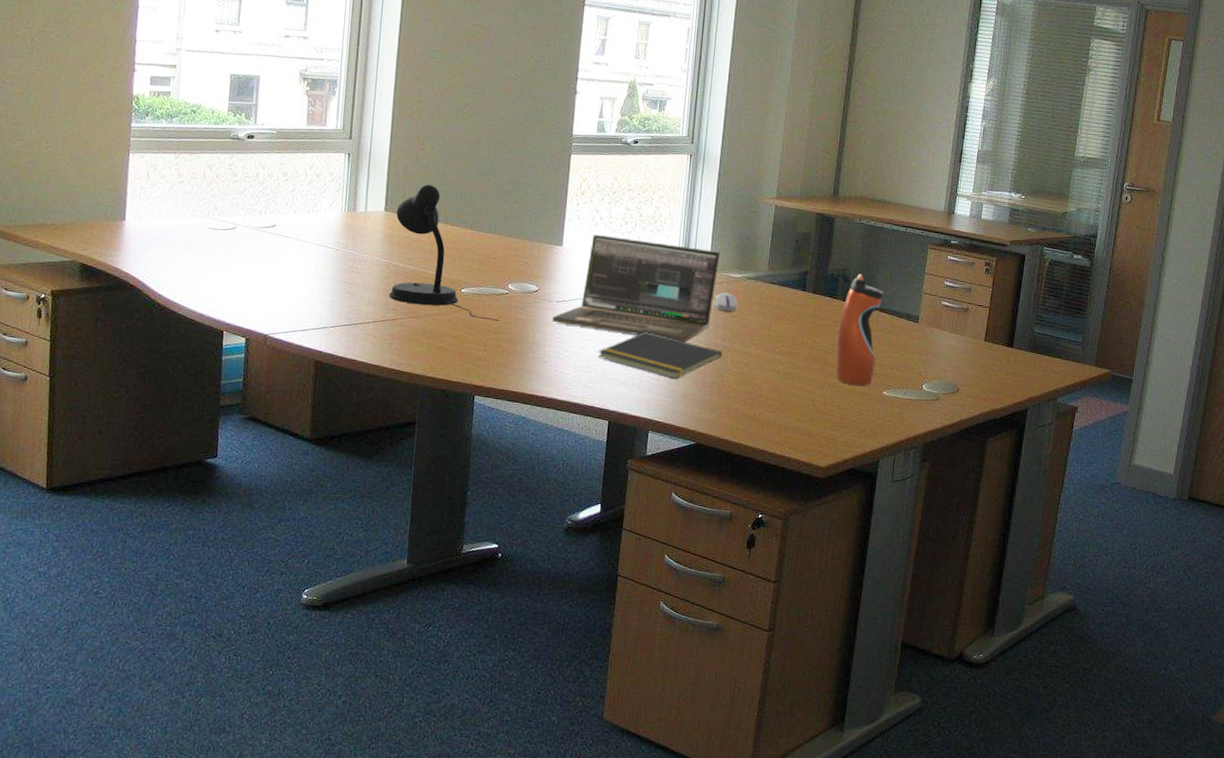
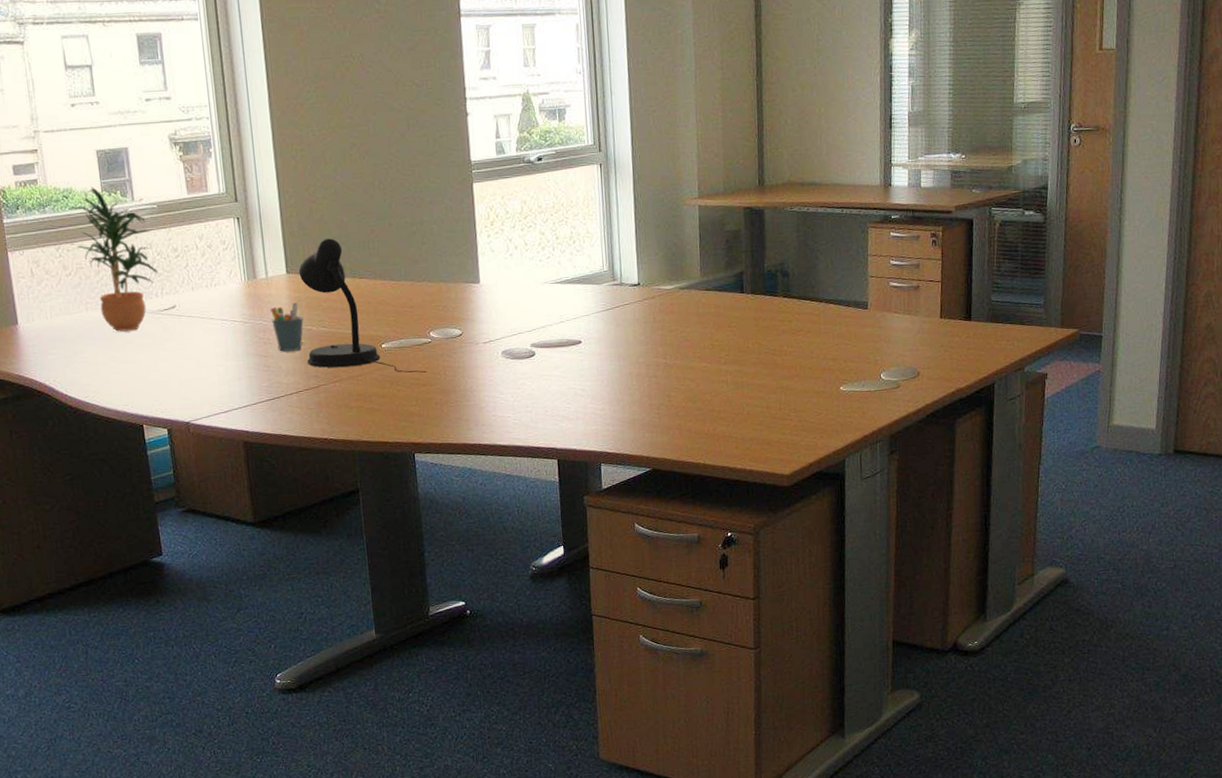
potted plant: none [194,105,266,242] -> present [68,186,158,332]
pen holder: none [363,238,393,283] -> present [270,301,304,352]
laptop: present [553,234,720,343] -> none [482,264,648,367]
notepad: present [598,332,723,379] -> none [535,361,666,406]
computer mouse: present [714,292,738,311] -> none [648,307,675,327]
water bottle: present [836,274,884,386] -> none [784,266,828,385]

